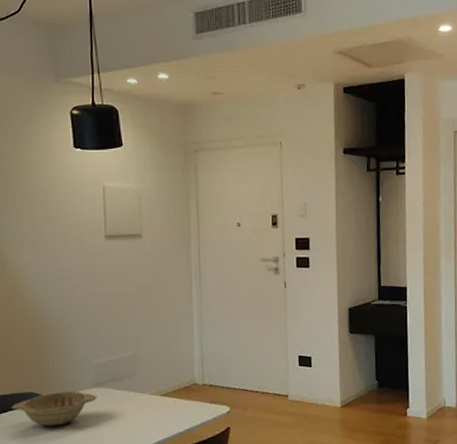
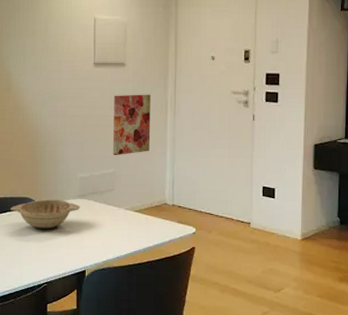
wall art: none [130,266,175,337] -> present [112,94,151,156]

